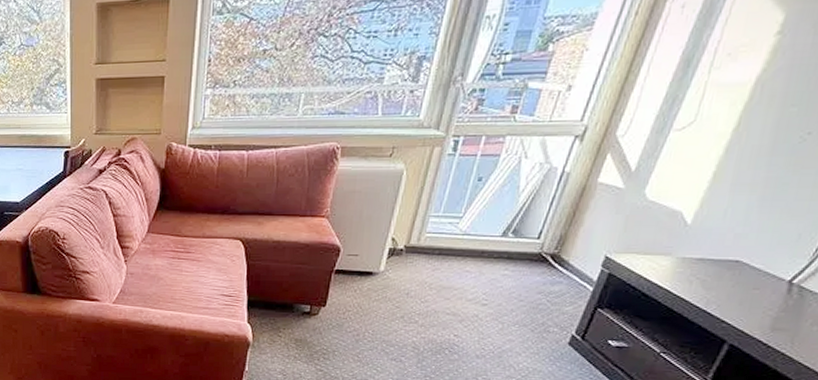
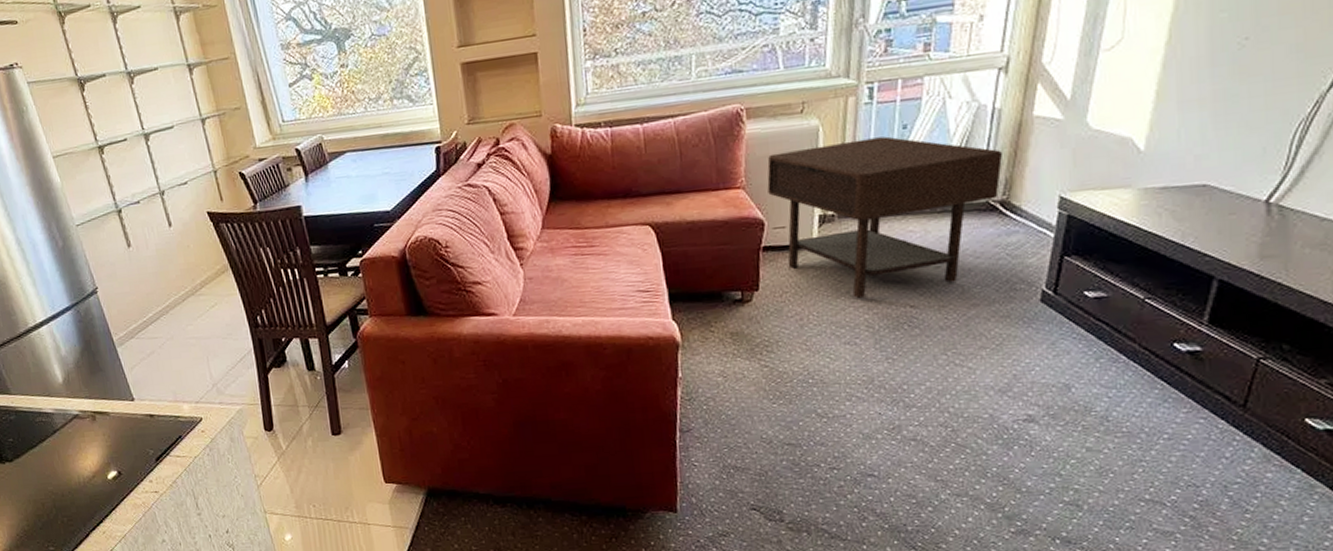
side table: none [348,186,563,324] -> present [767,136,1004,299]

